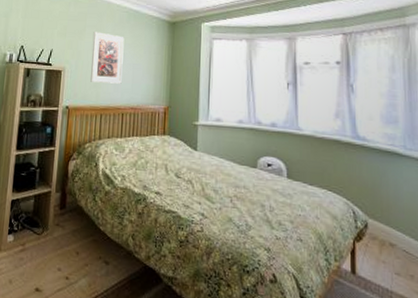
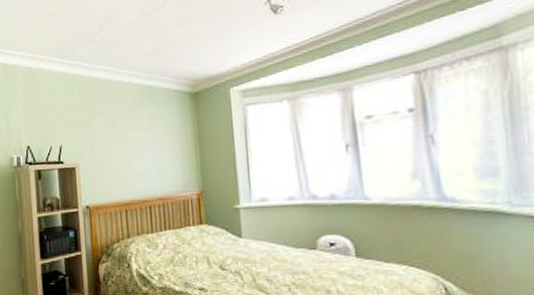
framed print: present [90,32,125,84] -> none [104,117,144,176]

